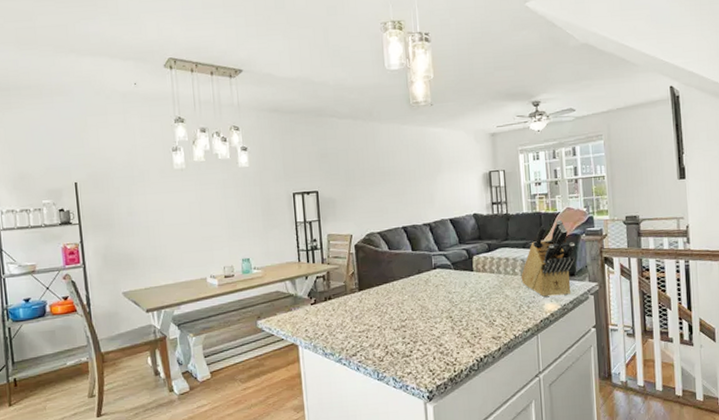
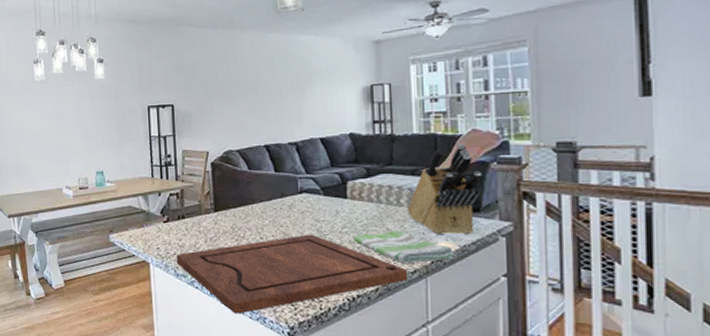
cutting board: none [324,305,524,385] -> present [176,234,408,314]
dish towel: none [479,295,558,325] -> present [353,230,455,264]

